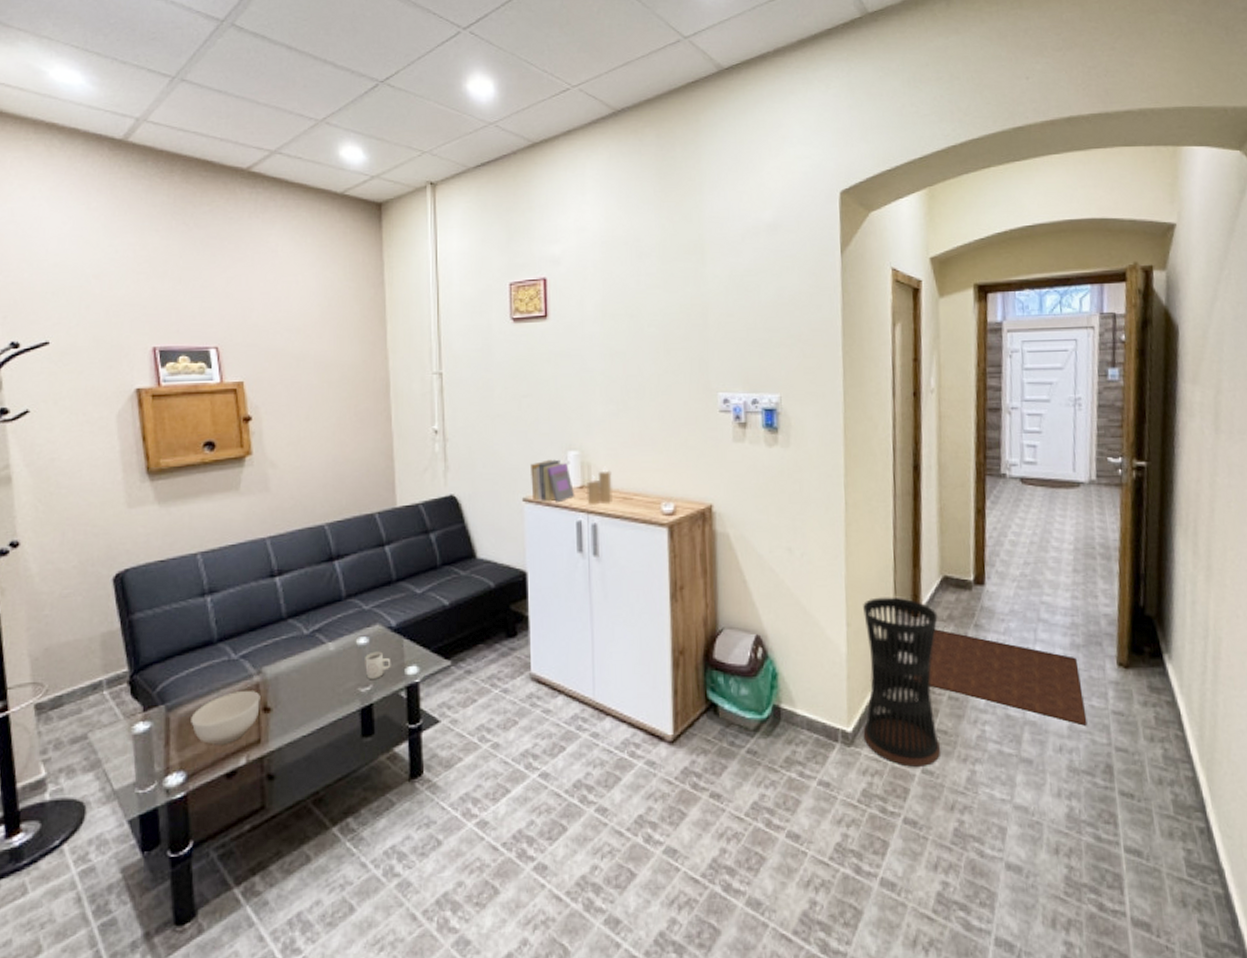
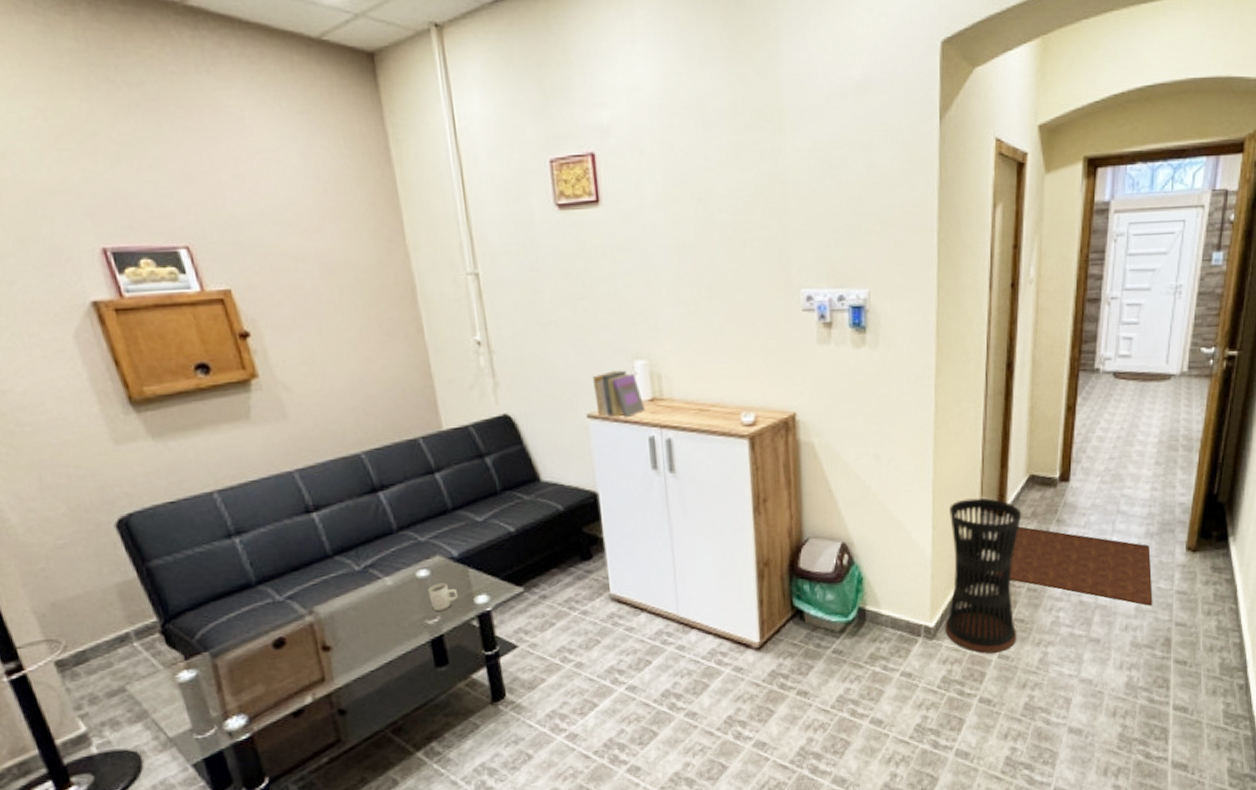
bowl: present [191,691,260,745] -> none [241,631,319,687]
candle: present [586,466,612,507] -> none [657,376,687,420]

